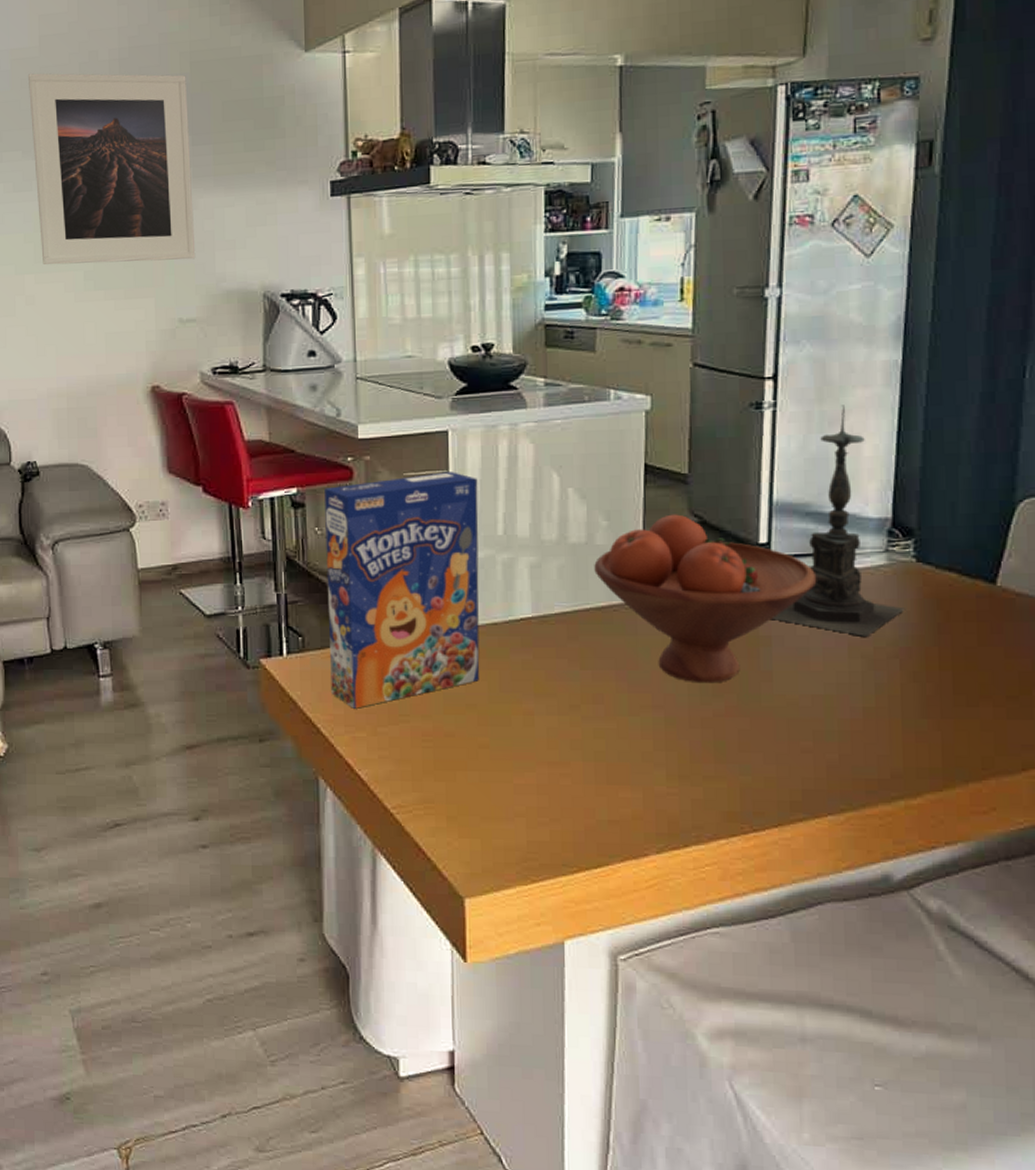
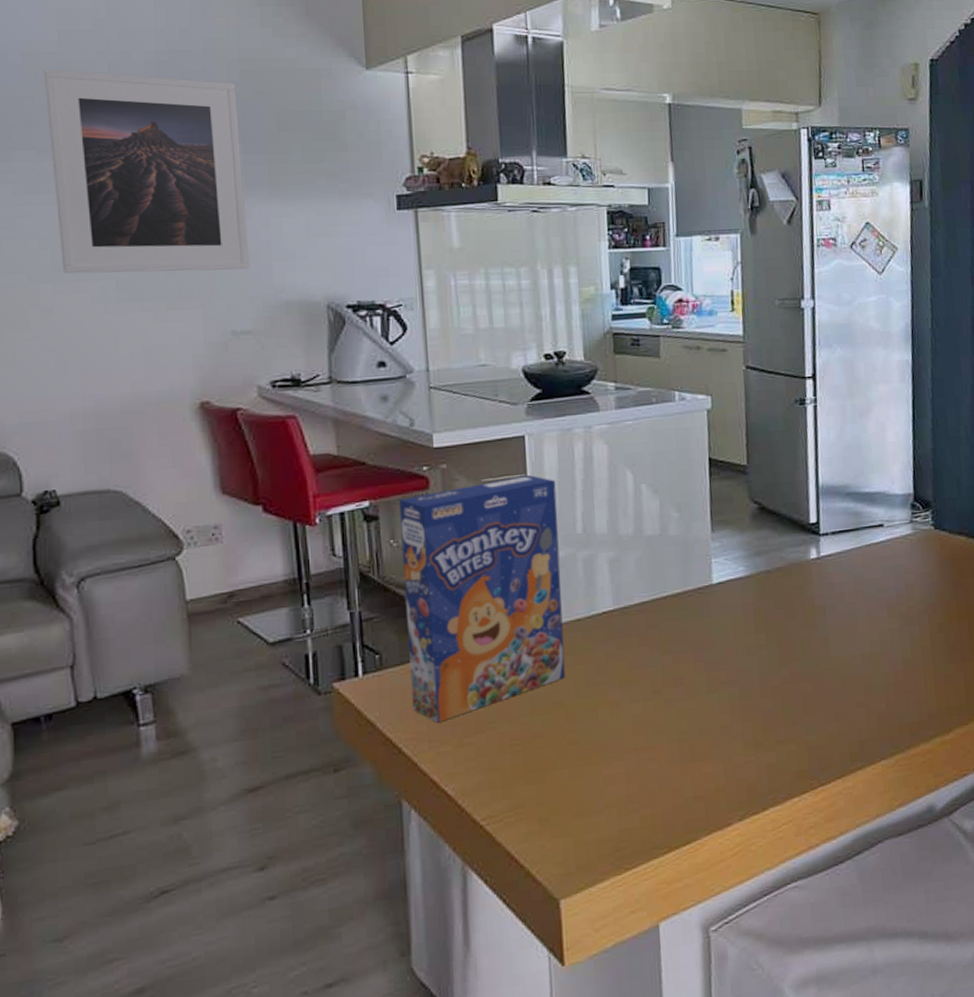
fruit bowl: present [594,514,817,684] -> none [669,502,859,656]
candle holder: present [773,405,906,636] -> none [825,399,929,598]

